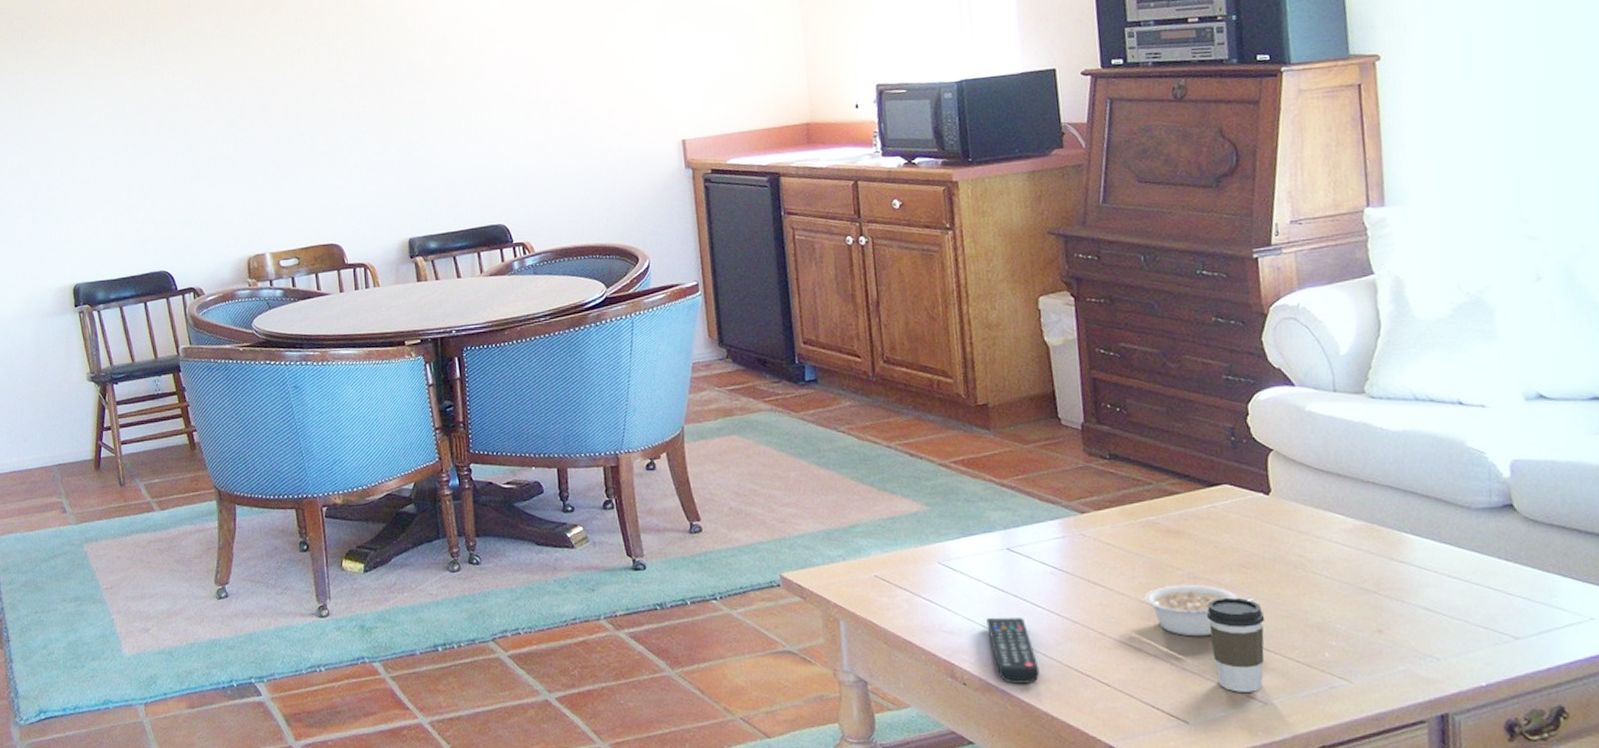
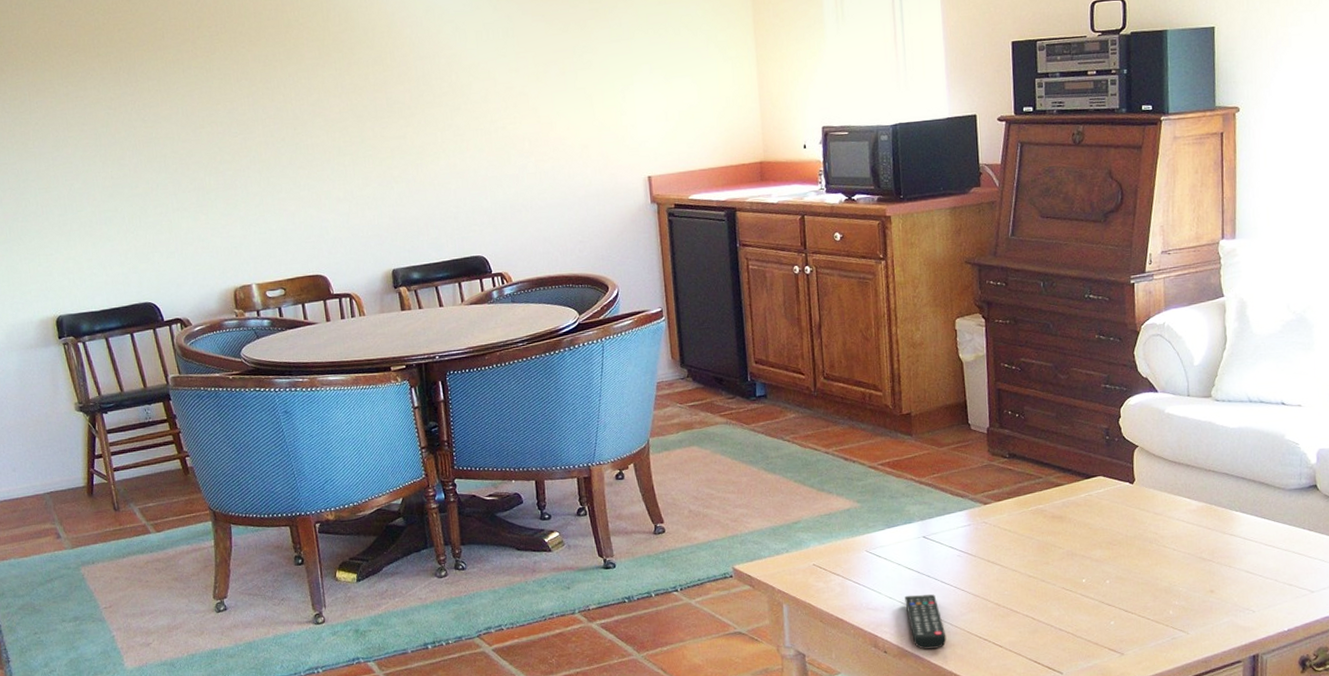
legume: present [1144,584,1257,637] -> none [1032,560,1120,603]
coffee cup: present [1205,597,1265,692] -> none [1079,569,1126,646]

